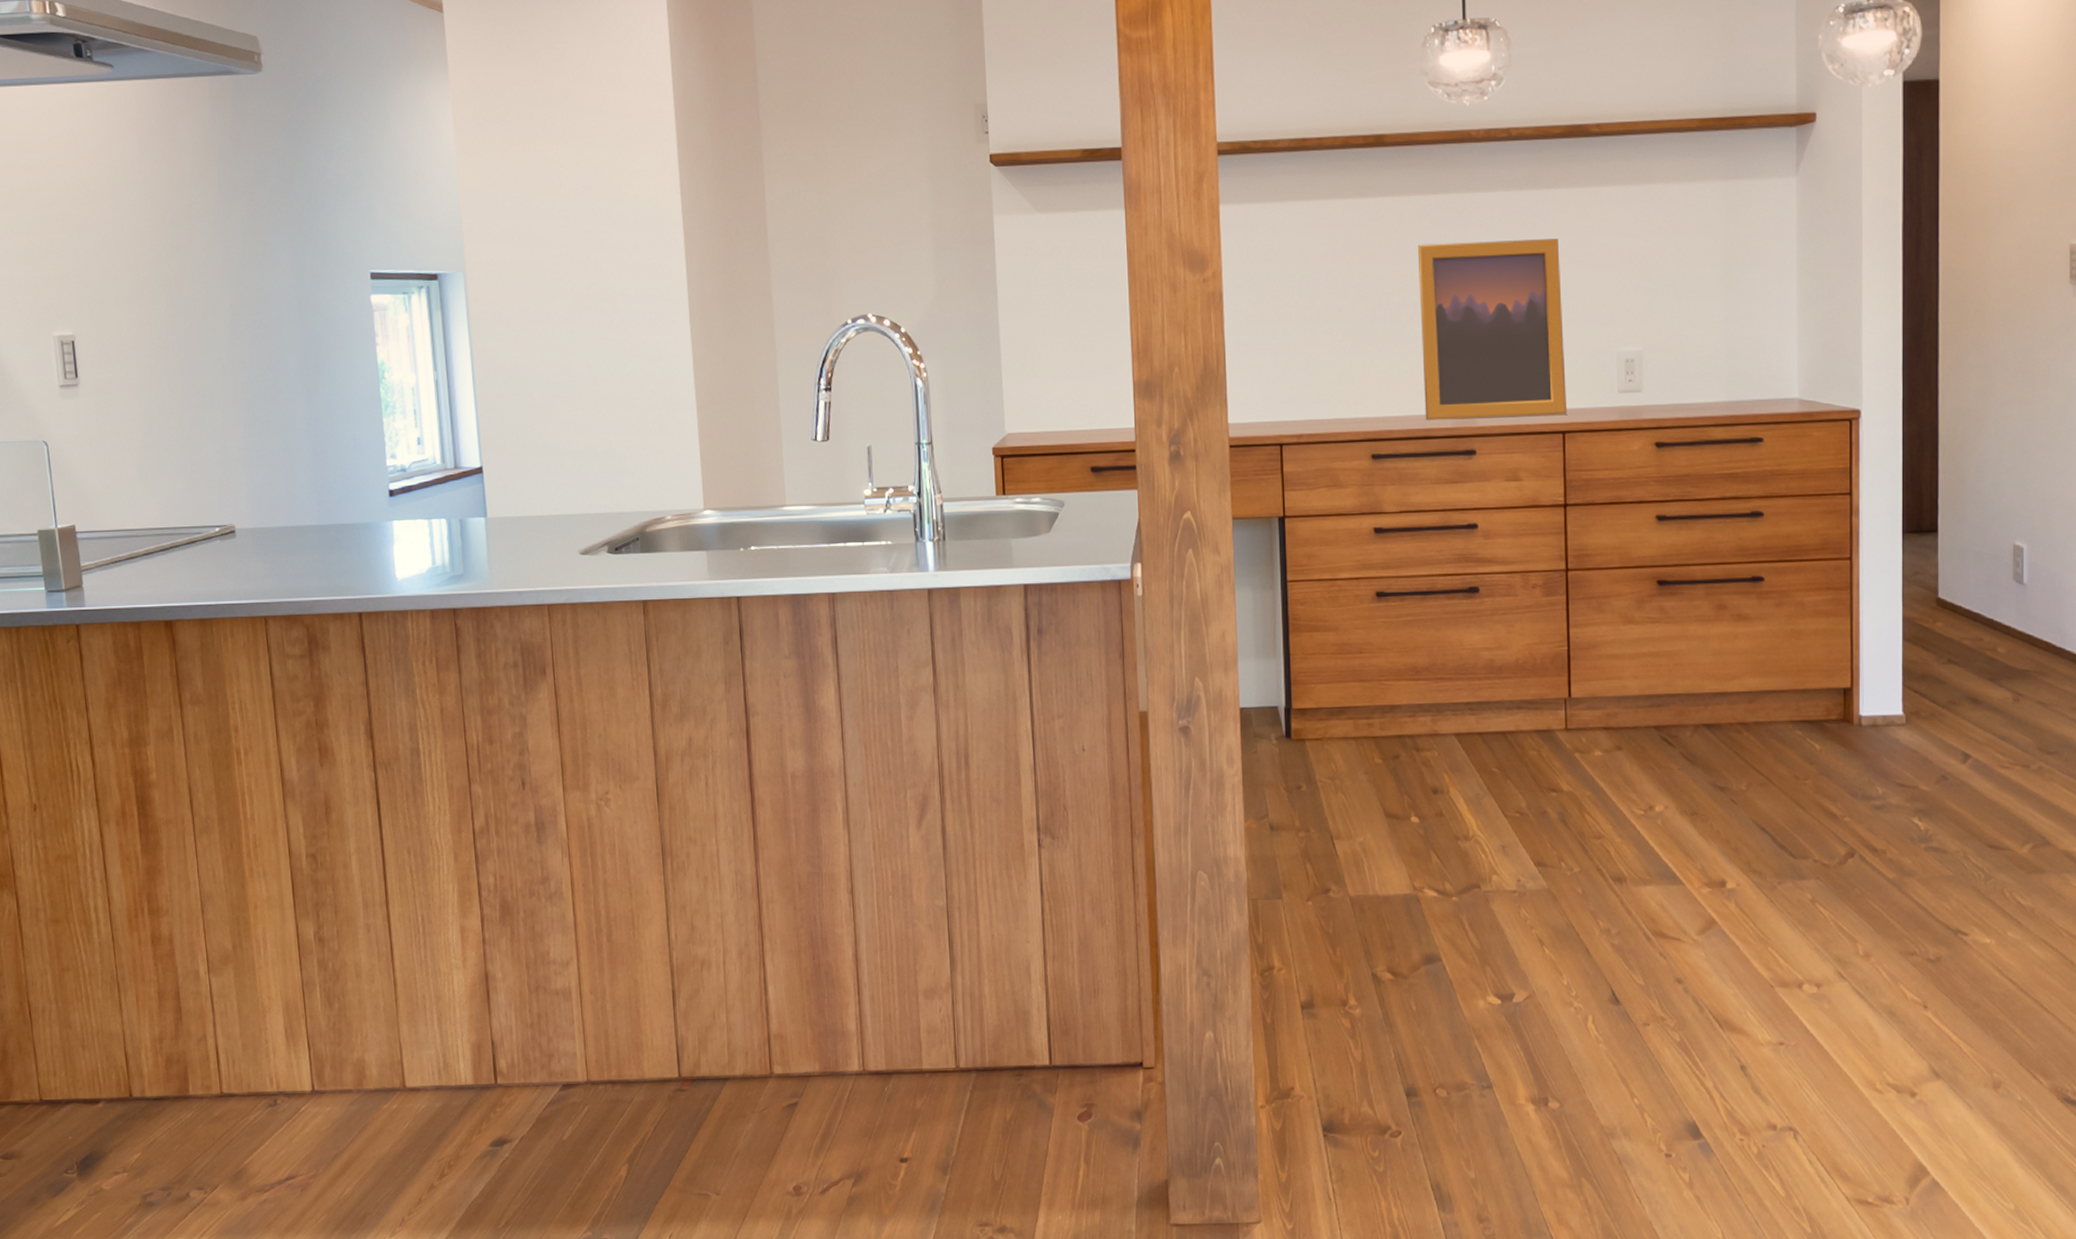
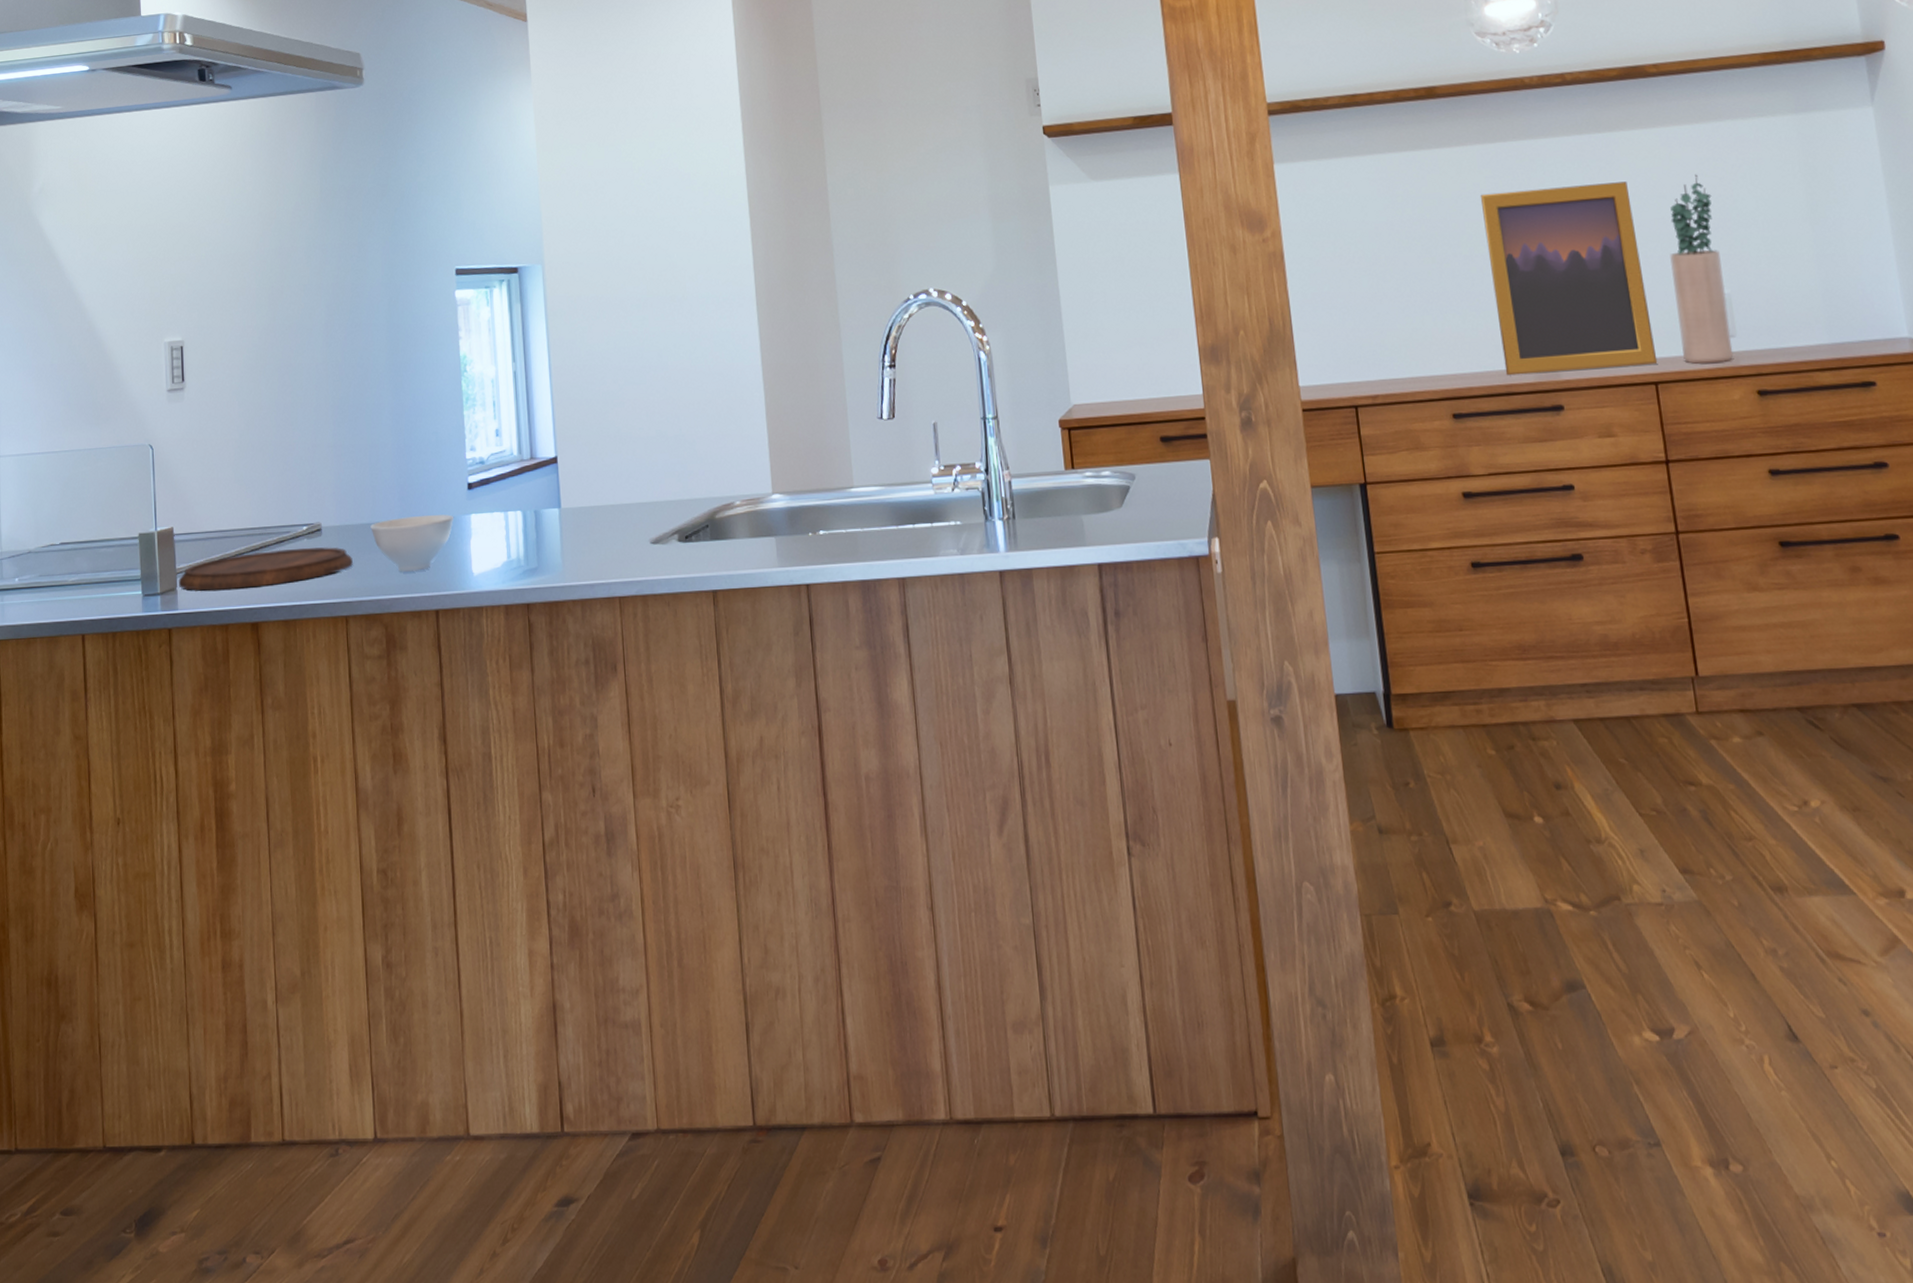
cutting board: none [84,548,270,588] -> present [178,546,353,591]
bowl: none [287,519,376,575] -> present [370,514,454,572]
vase: none [1590,234,1638,417] -> present [1670,174,1734,365]

